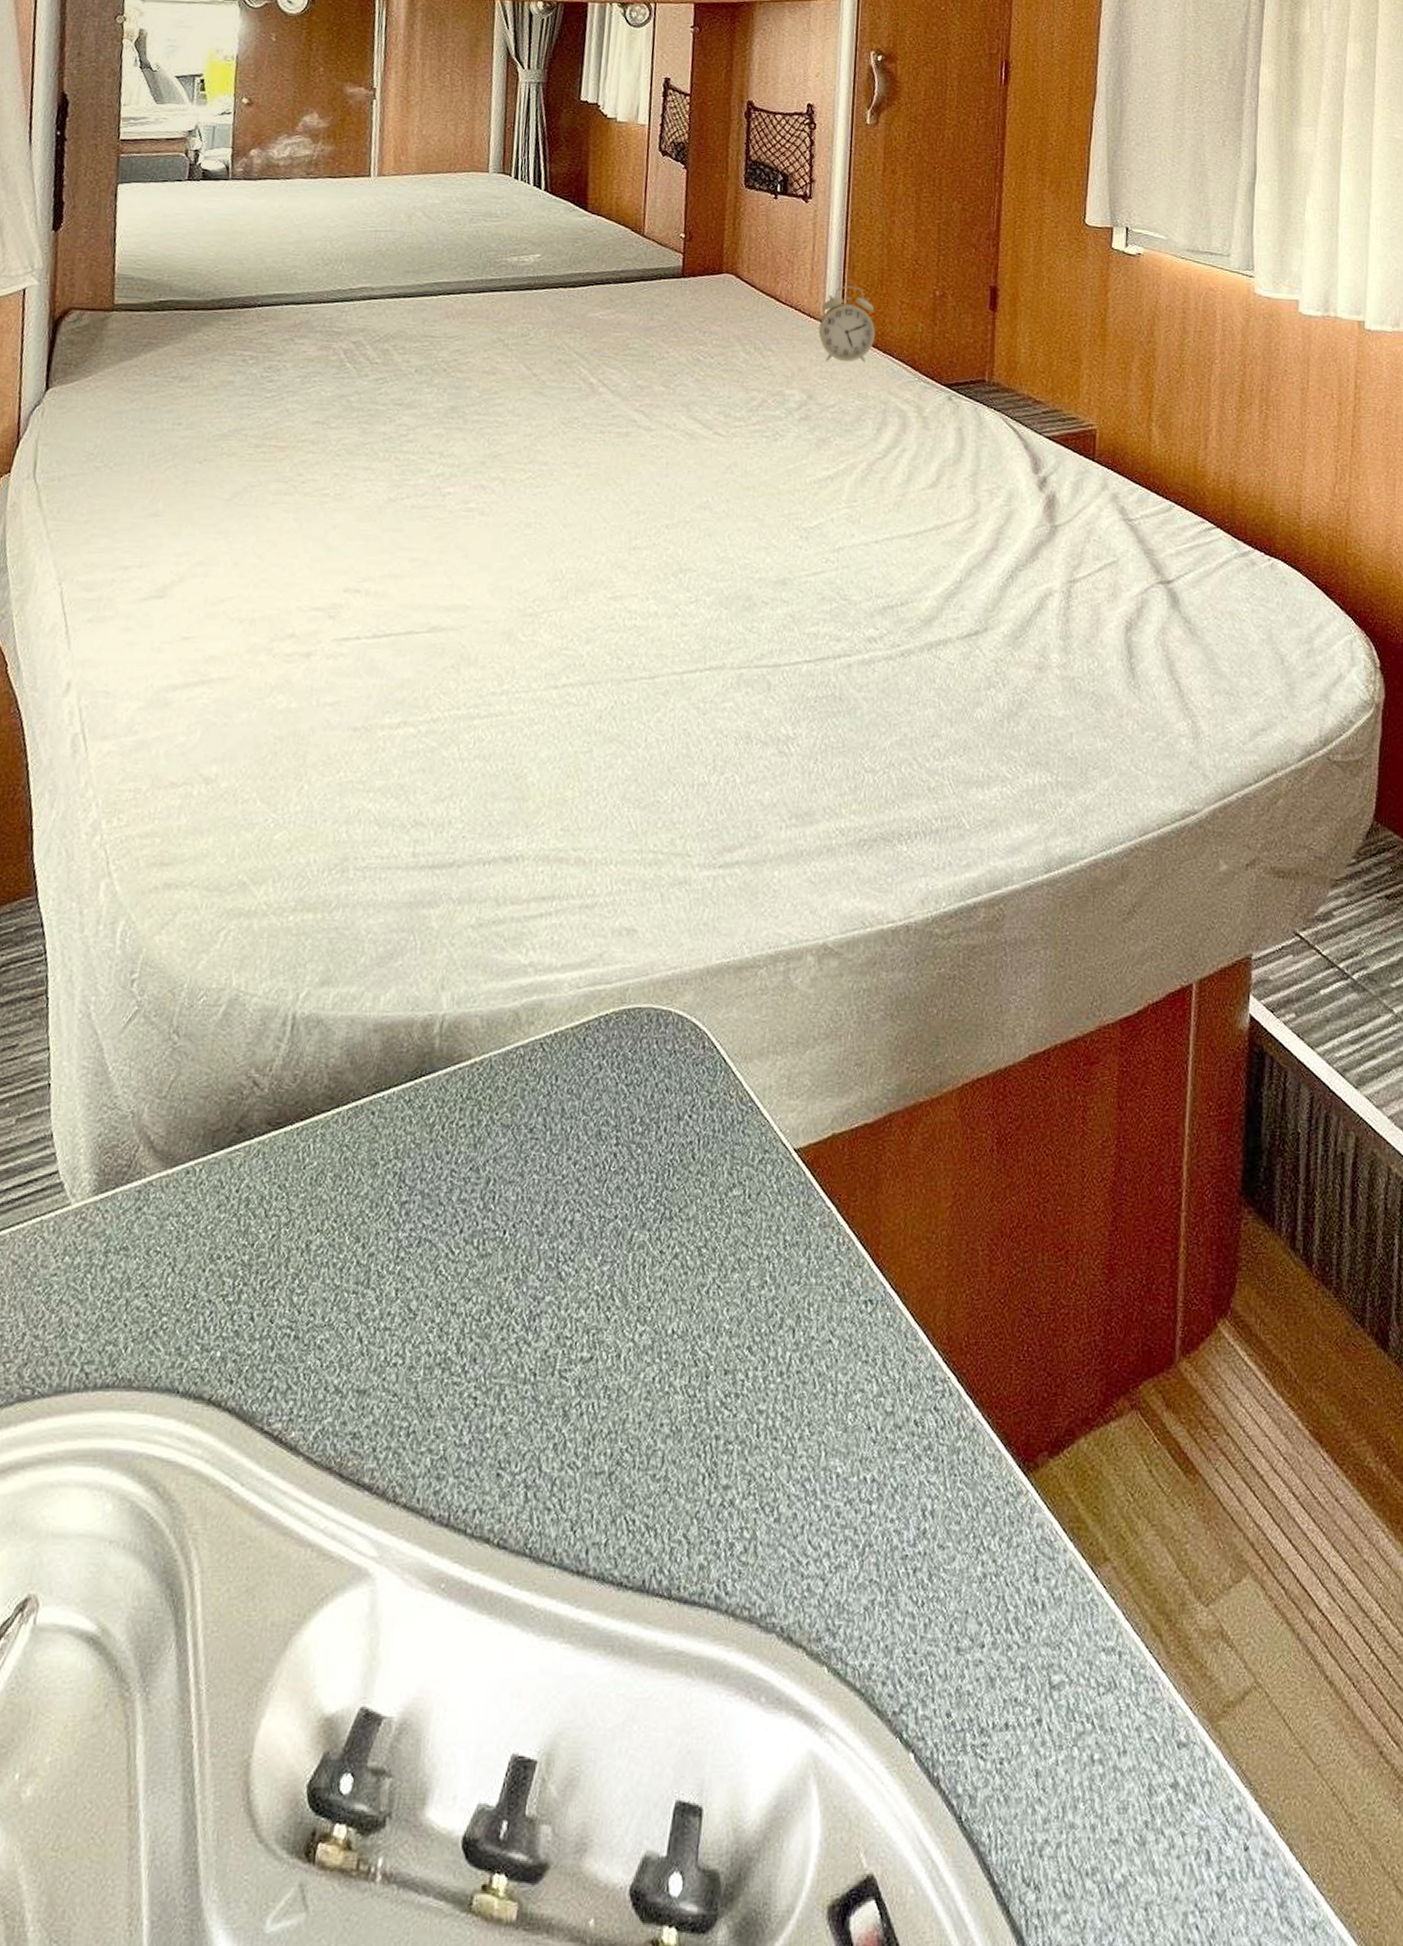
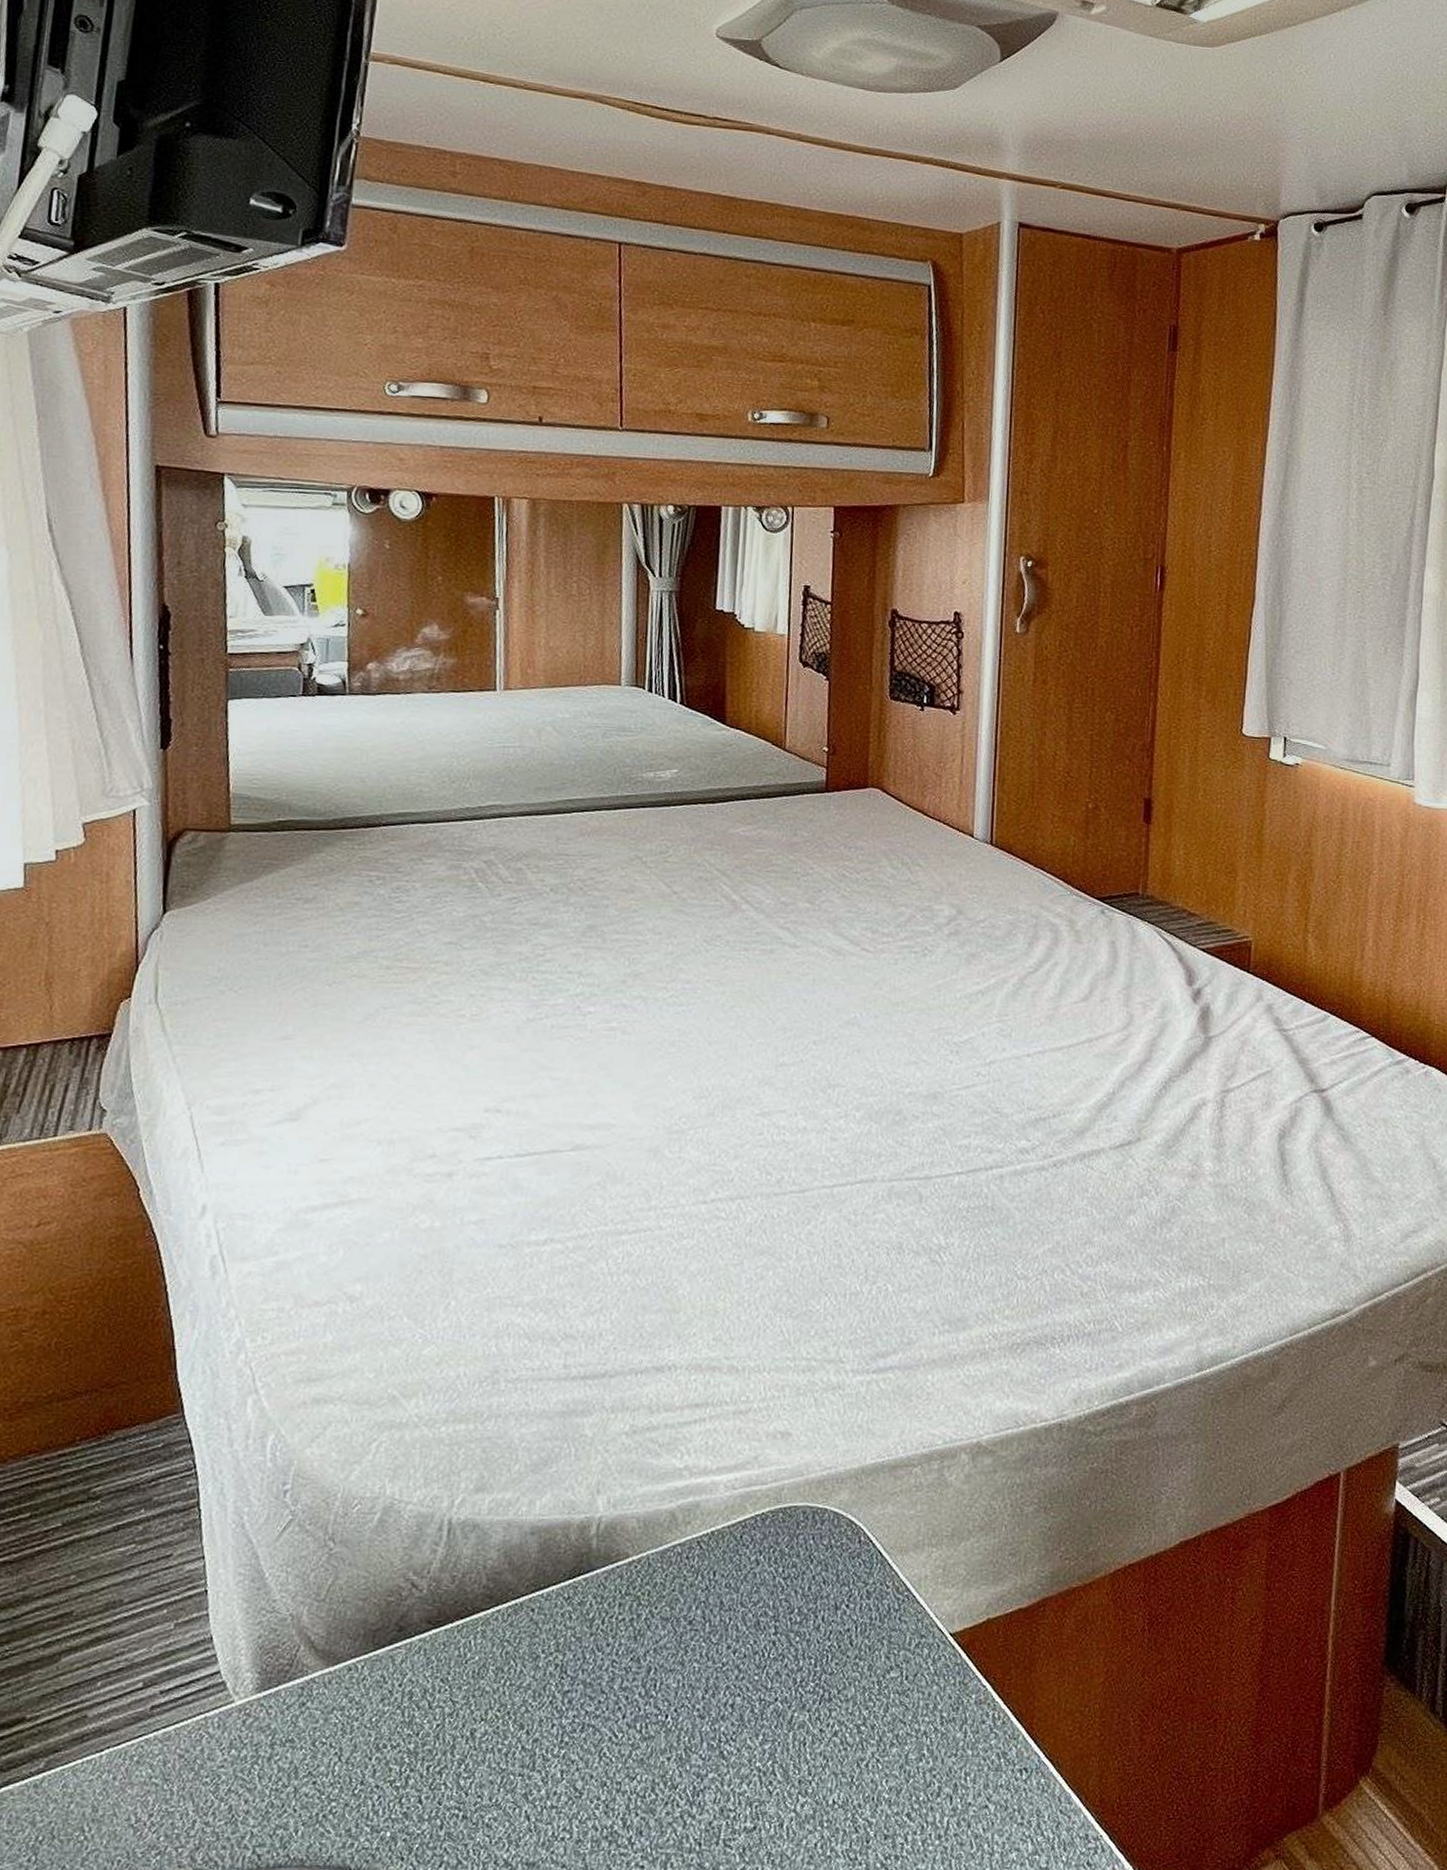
alarm clock: present [818,285,876,363] -> none [968,799,1027,877]

